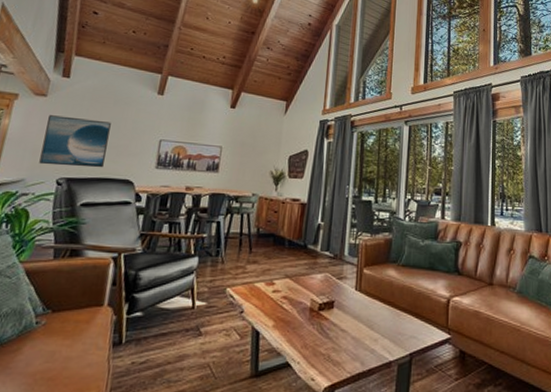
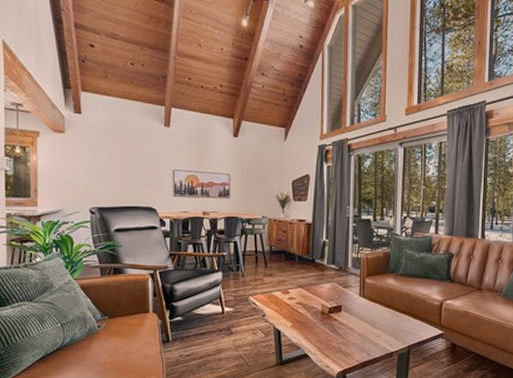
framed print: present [39,115,111,168] -> none [71,150,127,198]

